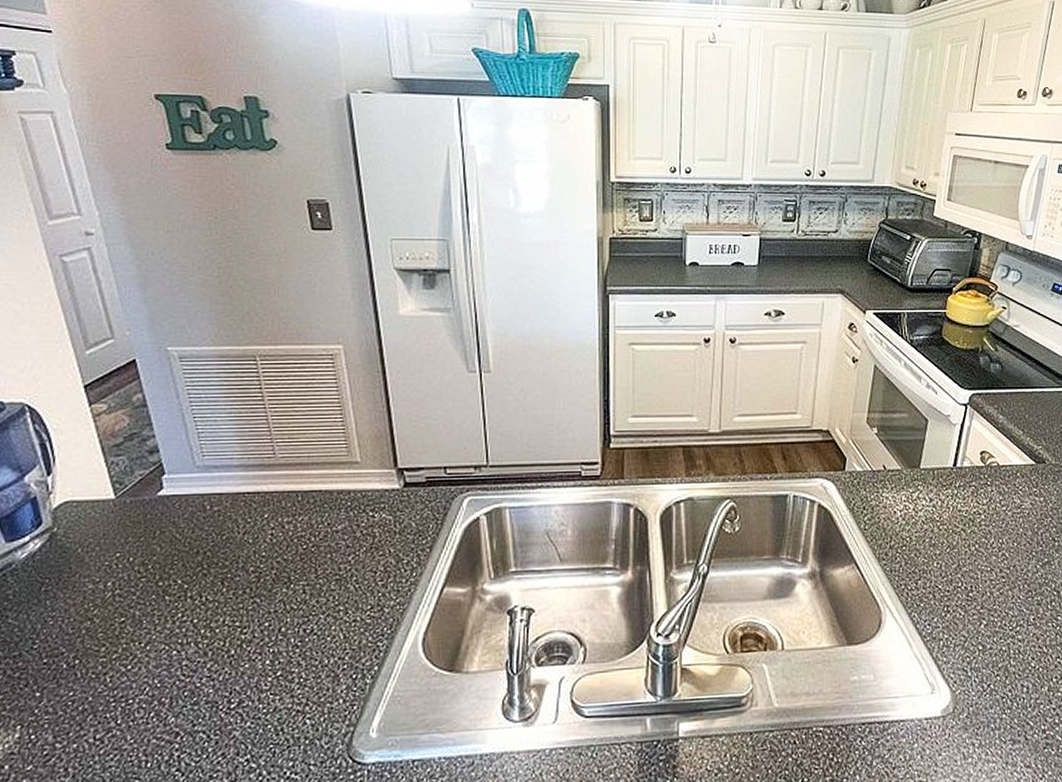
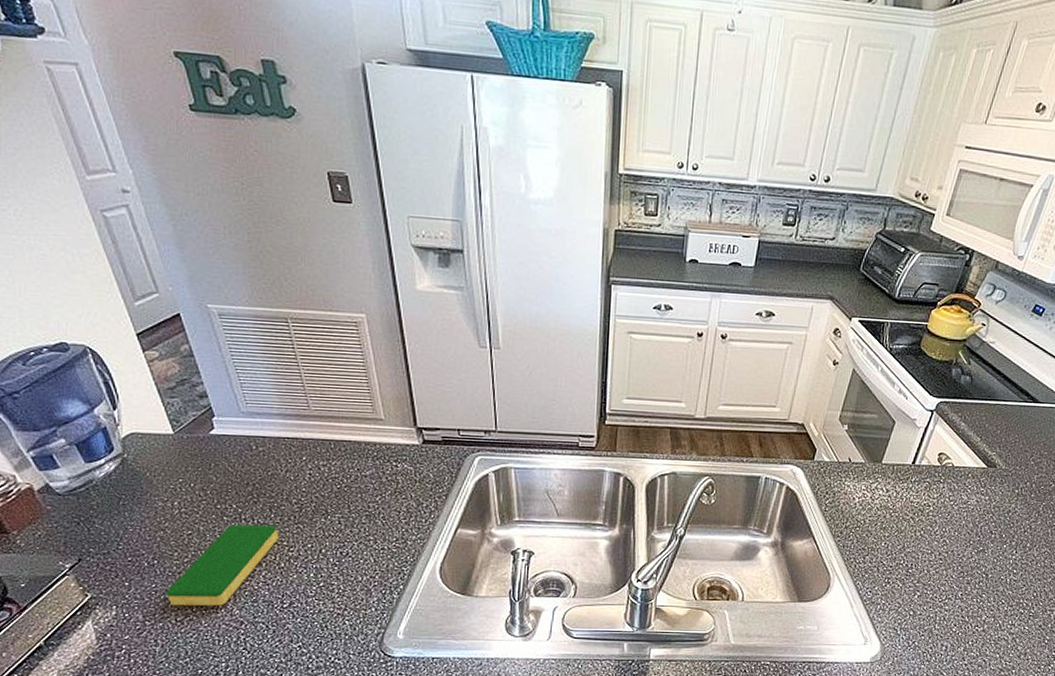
dish sponge: none [85,603,231,719] -> present [166,525,279,606]

